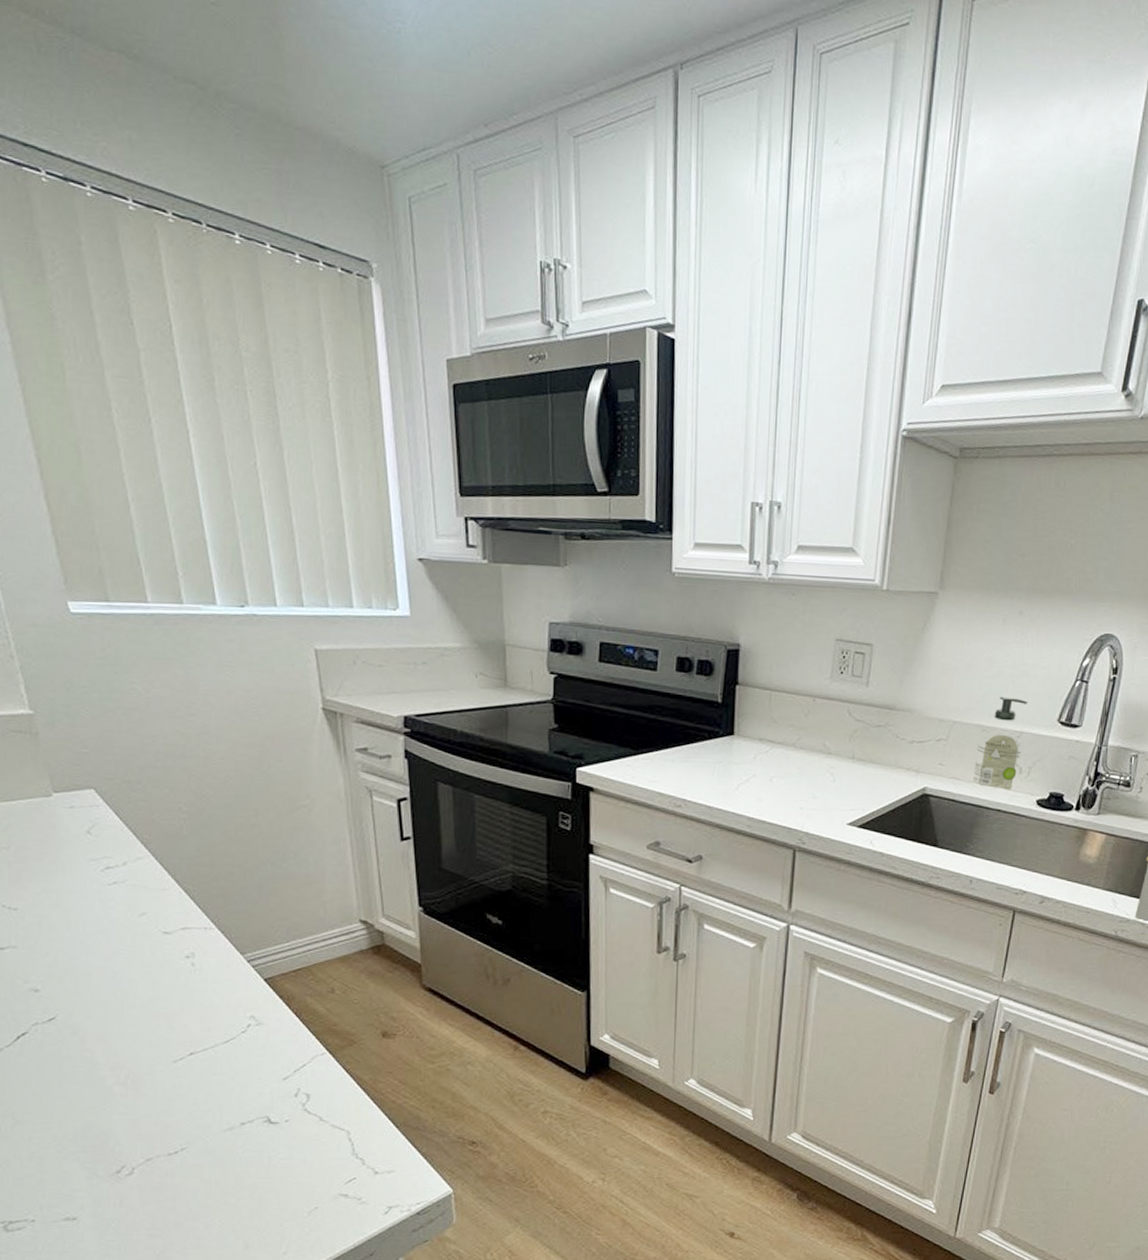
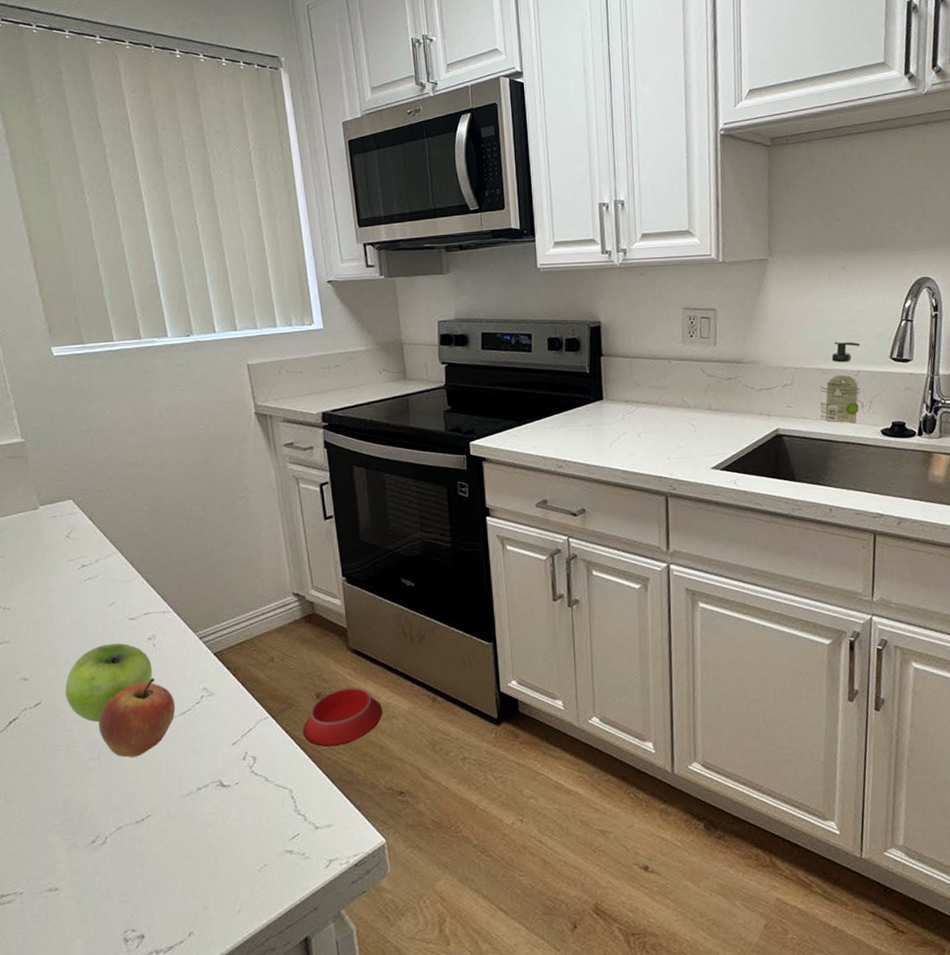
fruit: none [85,958,191,1045] -> present [65,643,153,723]
fruit: none [125,1000,217,1085] -> present [98,678,176,758]
pet bowl: none [365,1028,456,1089] -> present [303,687,382,747]

